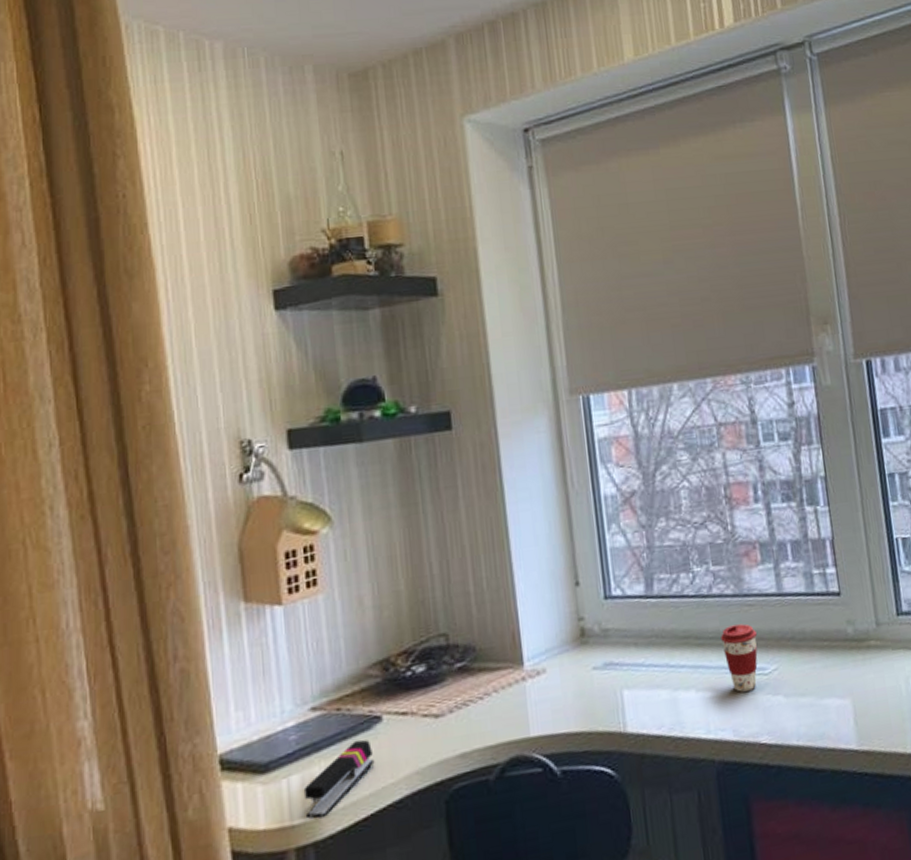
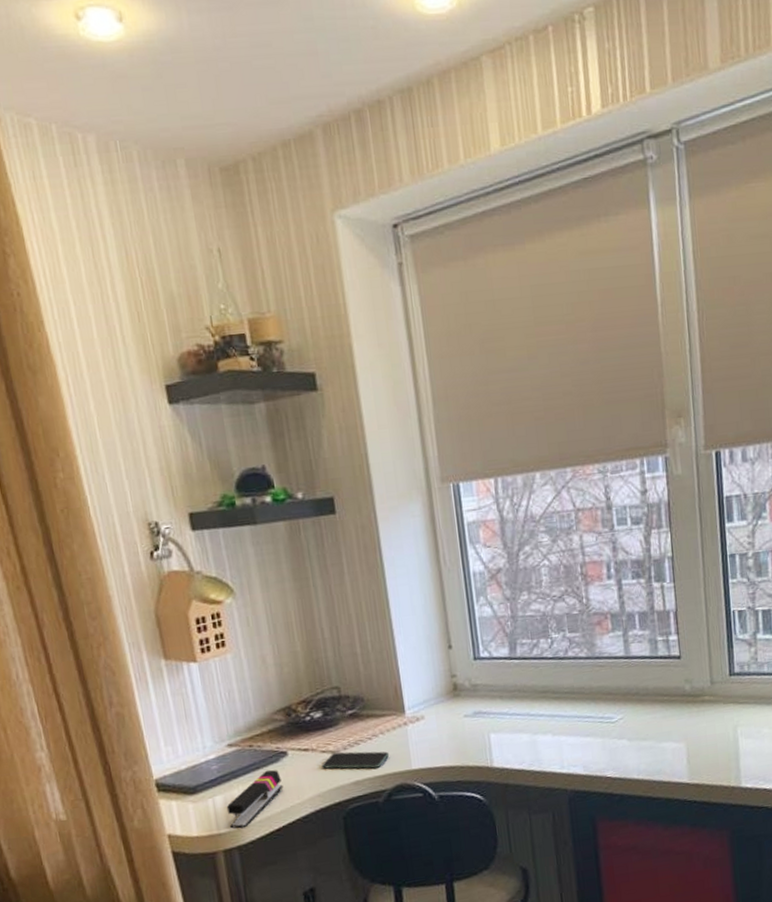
smartphone: none [422,714,504,738] -> present [321,751,390,769]
coffee cup: present [721,624,758,692] -> none [575,681,607,736]

